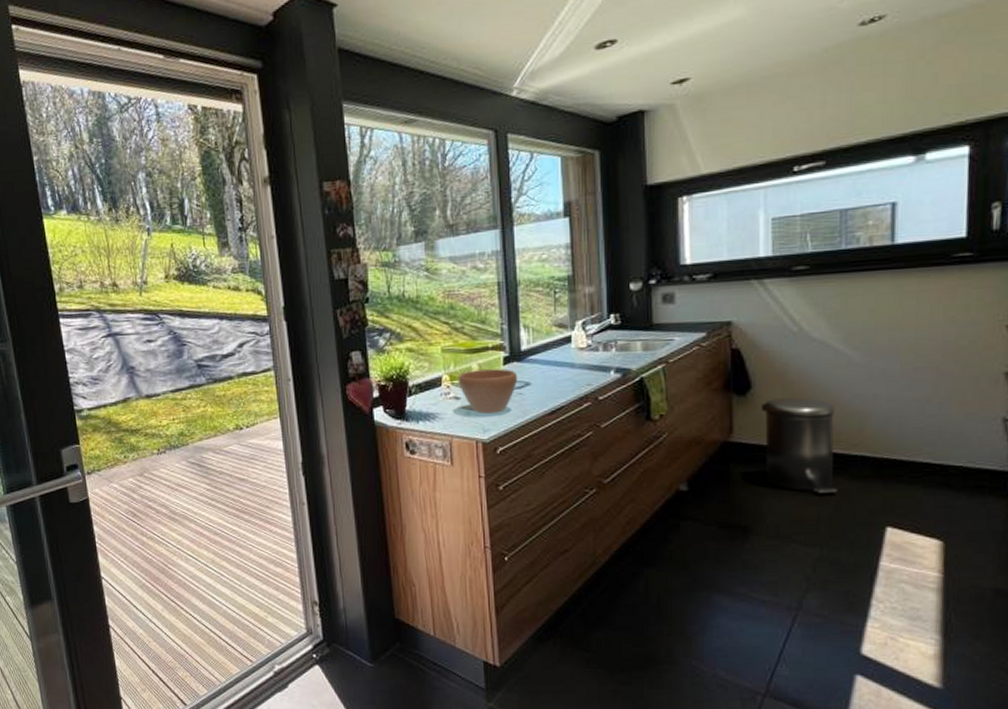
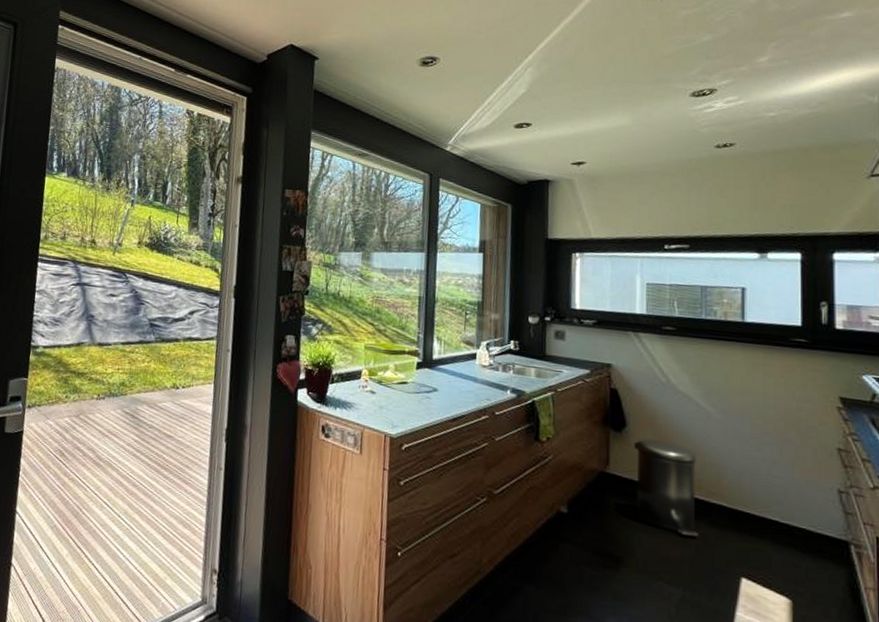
bowl: present [458,369,518,415] -> none [375,369,428,413]

